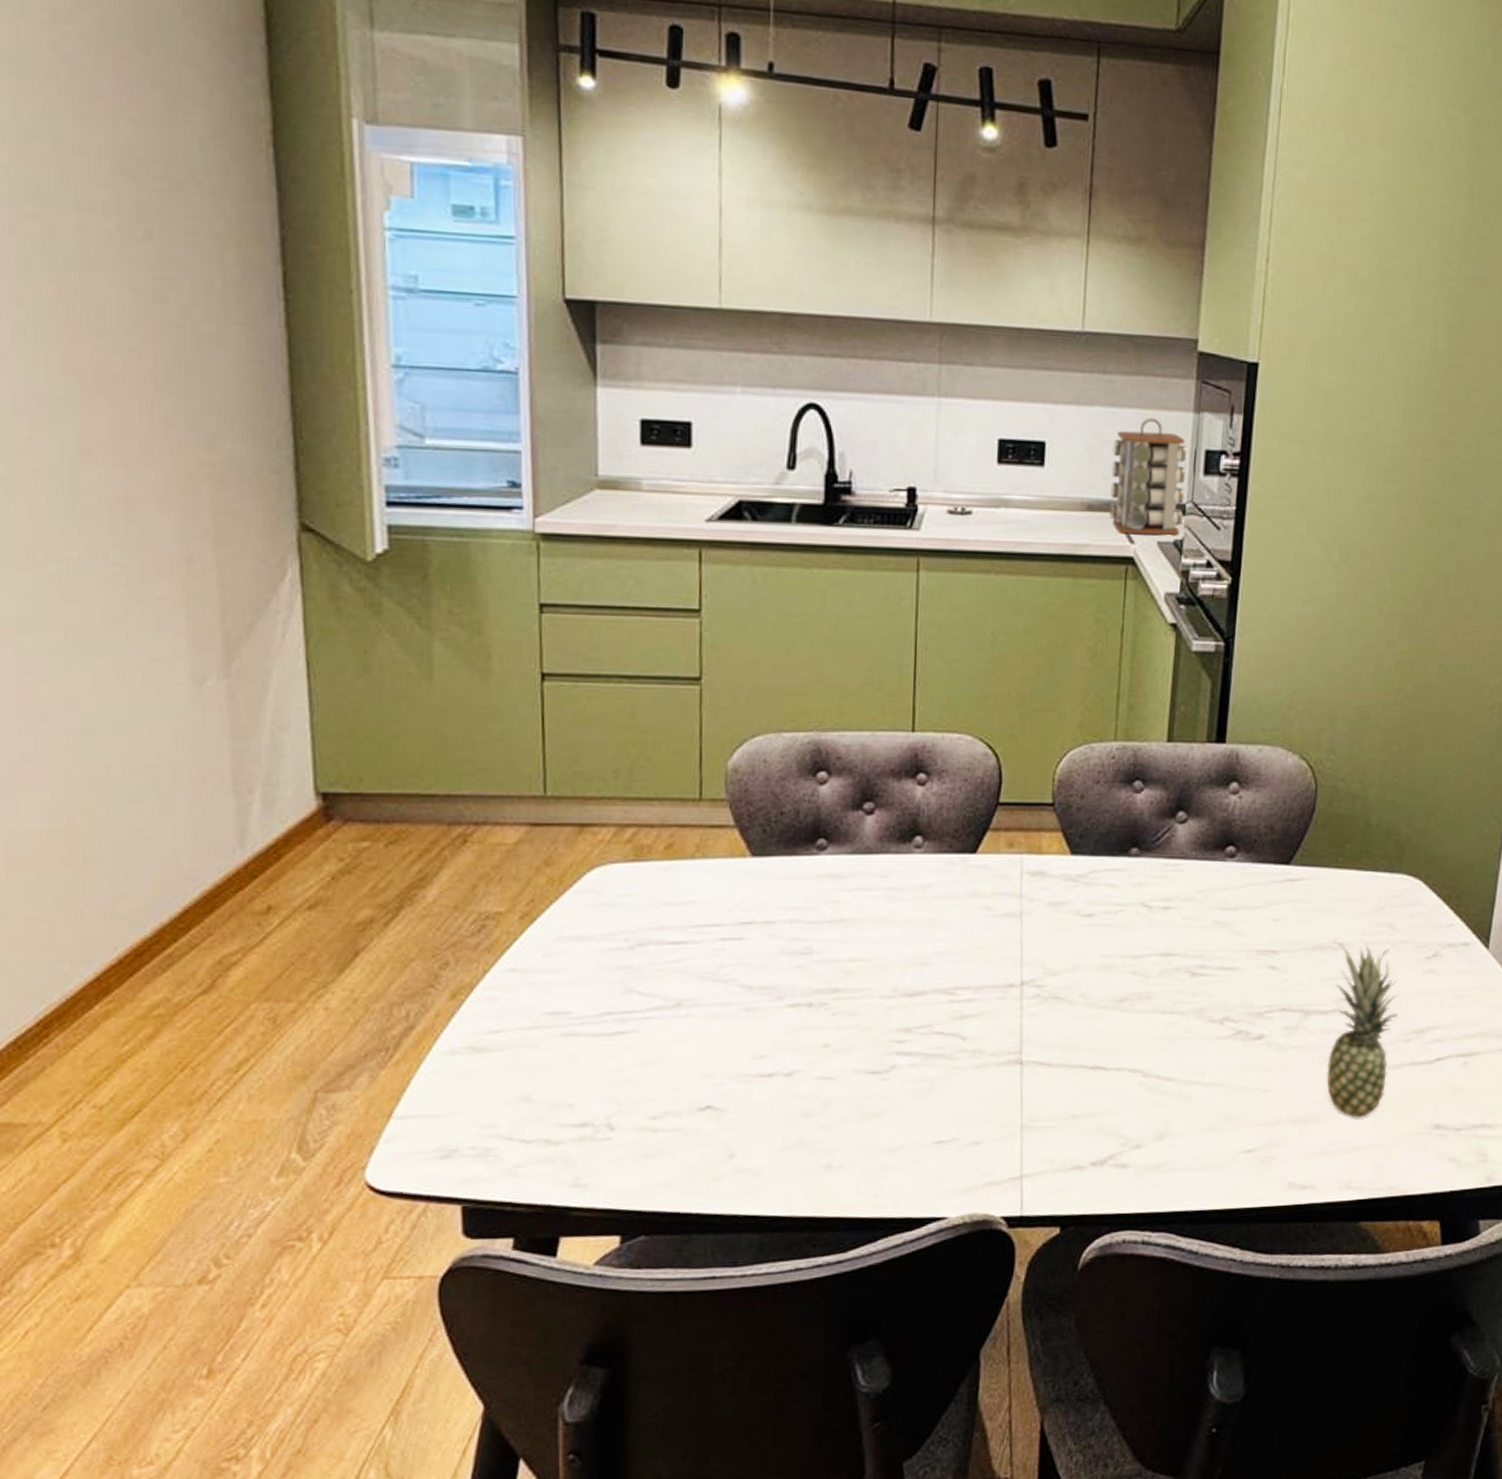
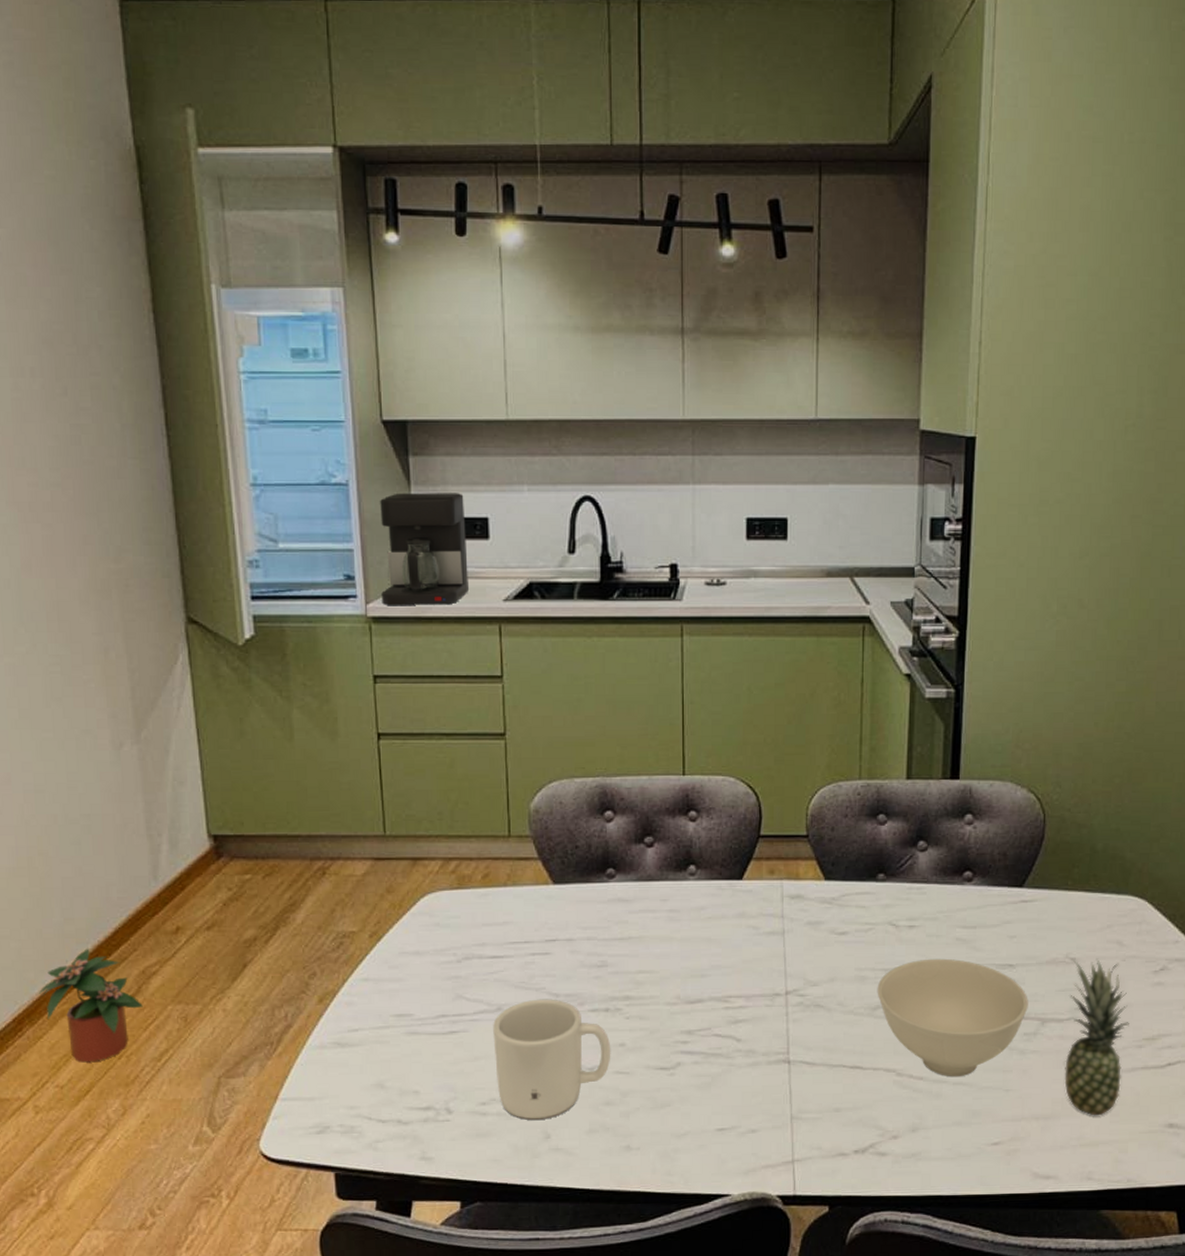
potted plant: none [73,933,219,1075] -> present [38,949,144,1062]
coffee maker: none [554,386,664,523] -> present [380,493,468,605]
mug: none [670,992,813,1136] -> present [493,999,611,1120]
spice rack: present [1109,417,1188,537] -> none [846,491,914,598]
bowl: none [1124,944,1291,1078] -> present [877,958,1028,1077]

